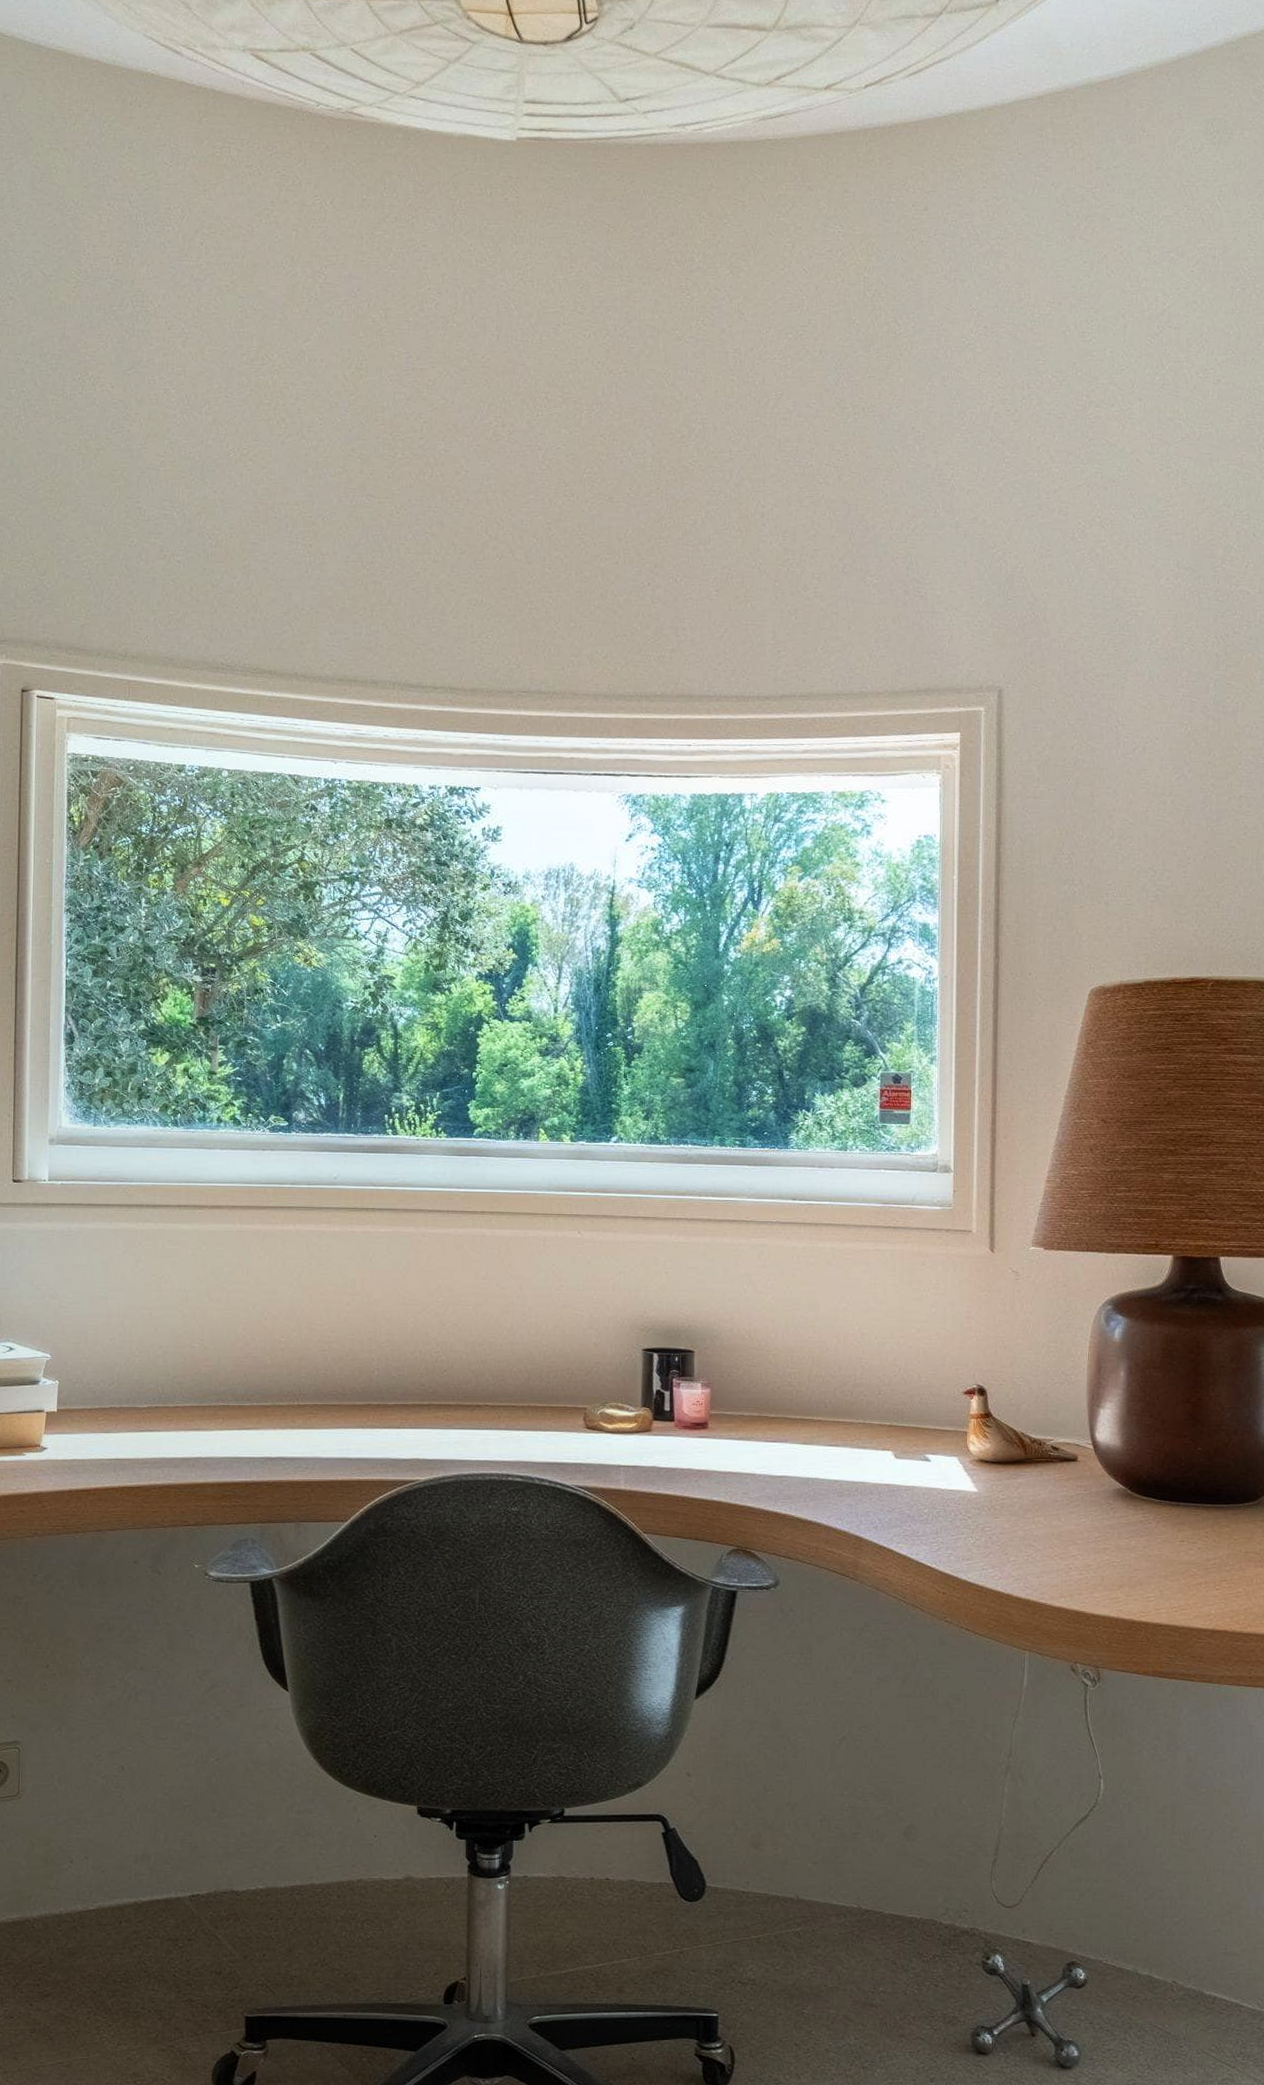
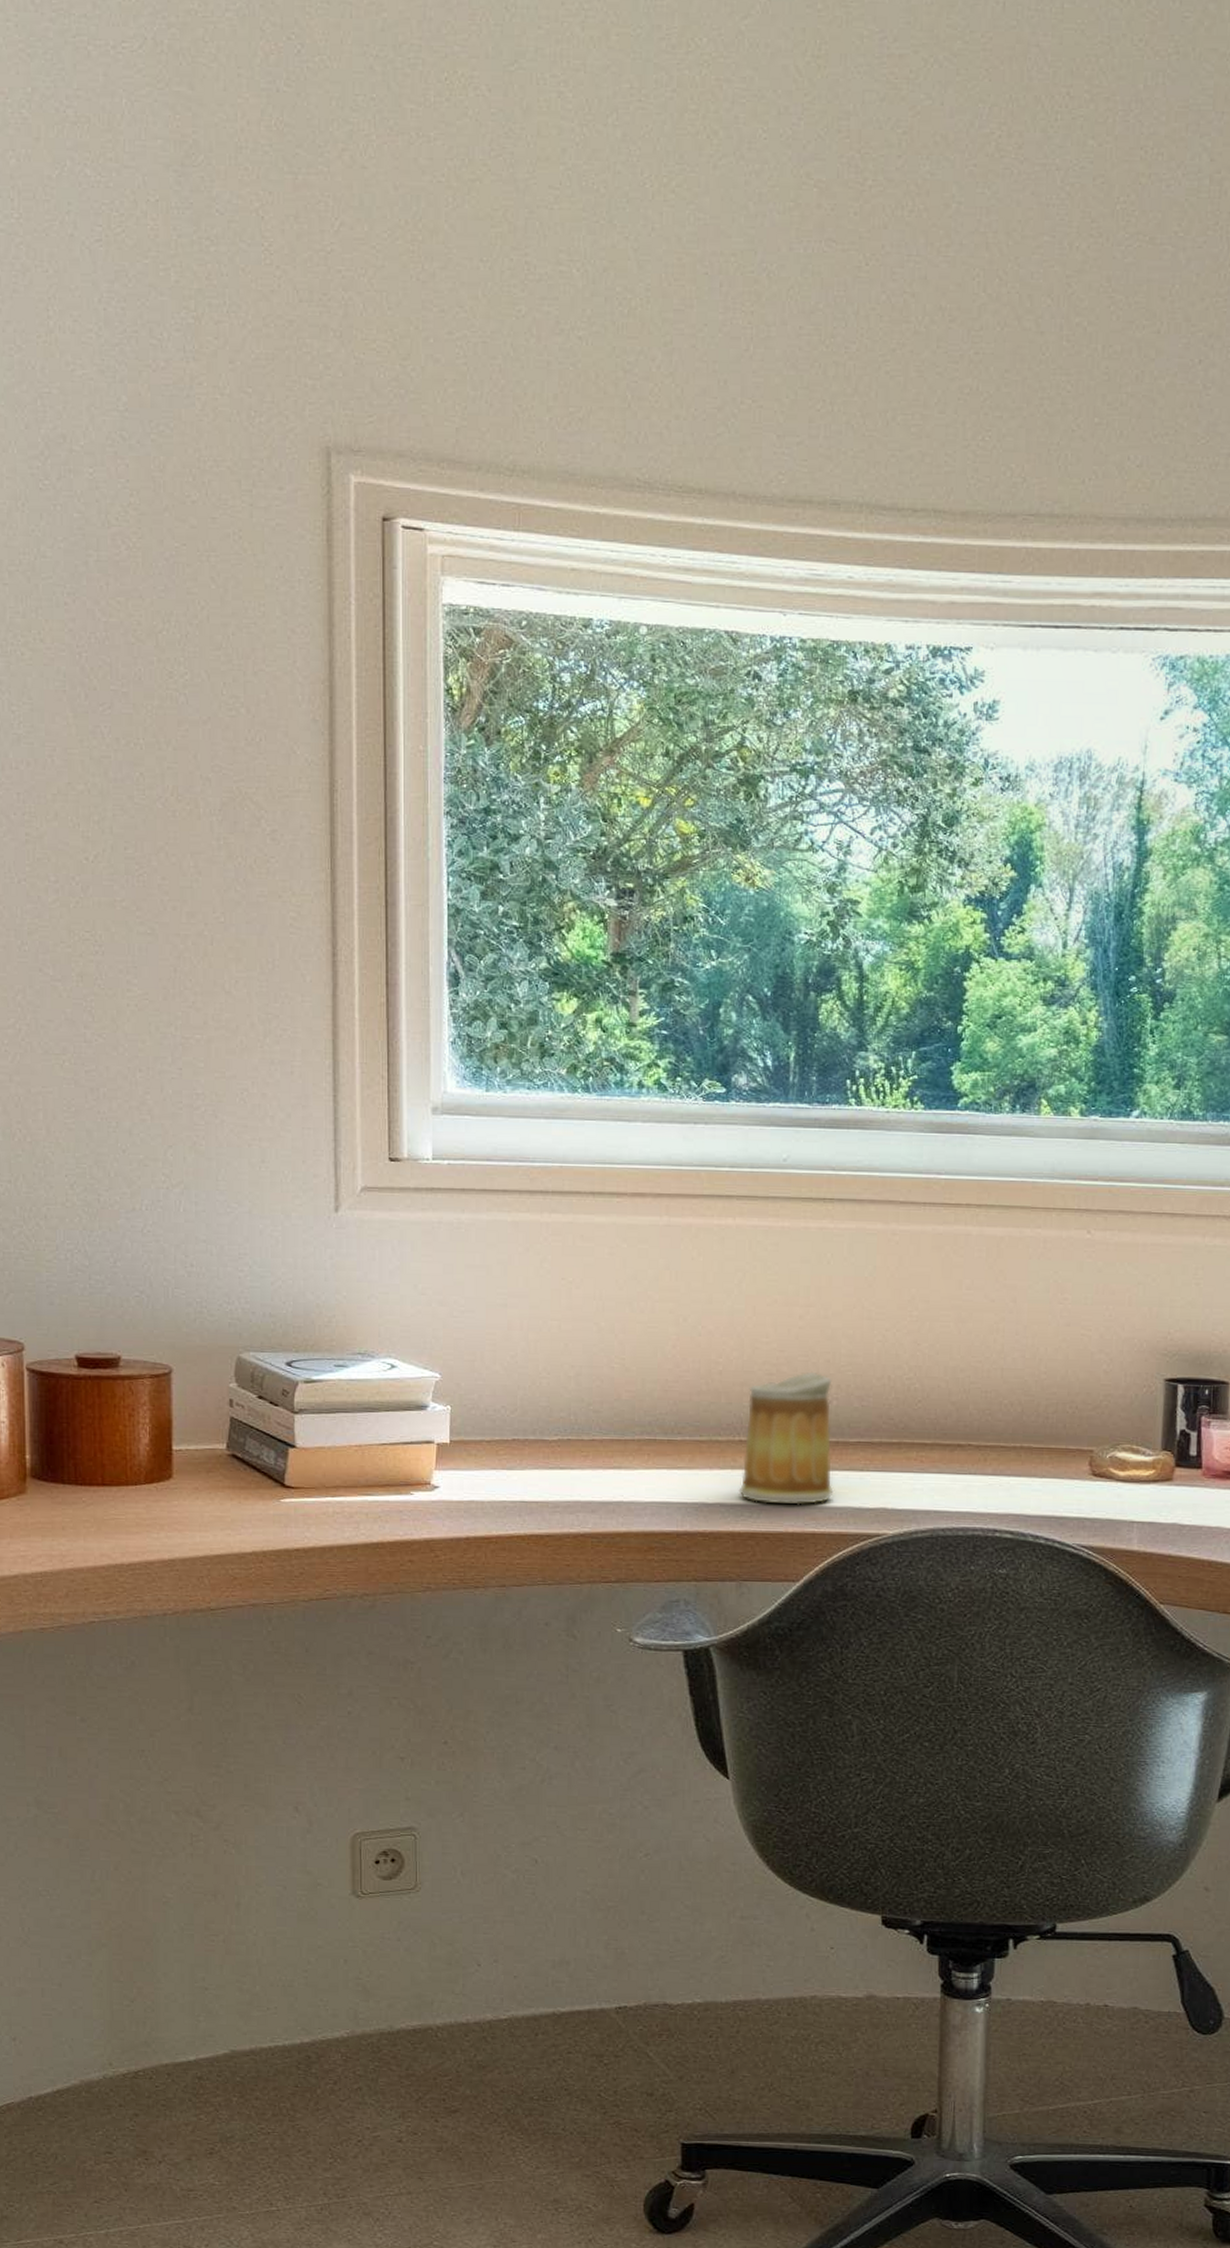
mug: none [297,1347,377,1457] -> present [739,1371,835,1505]

